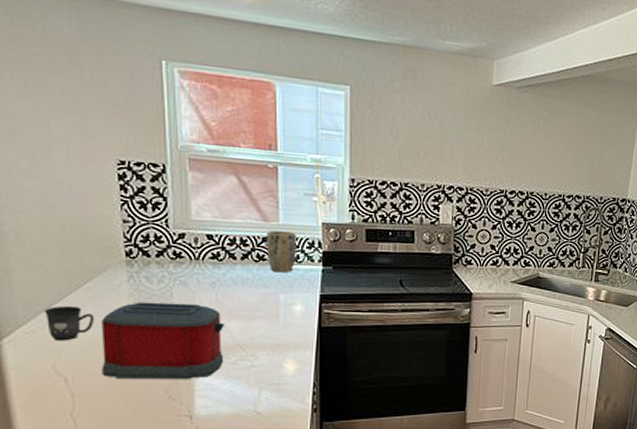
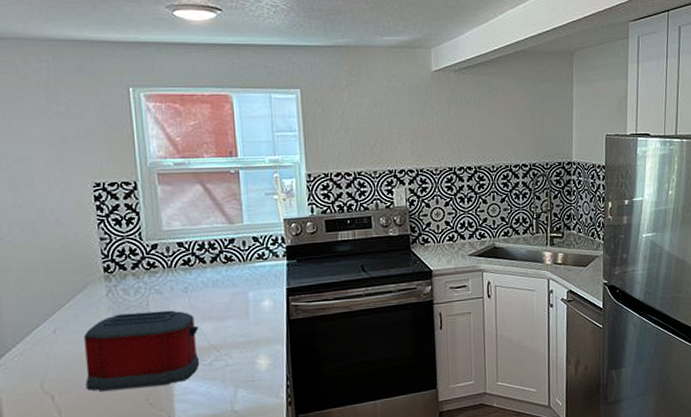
mug: present [44,305,95,341] -> none [31,324,78,360]
plant pot: present [267,230,296,273] -> none [233,231,262,272]

